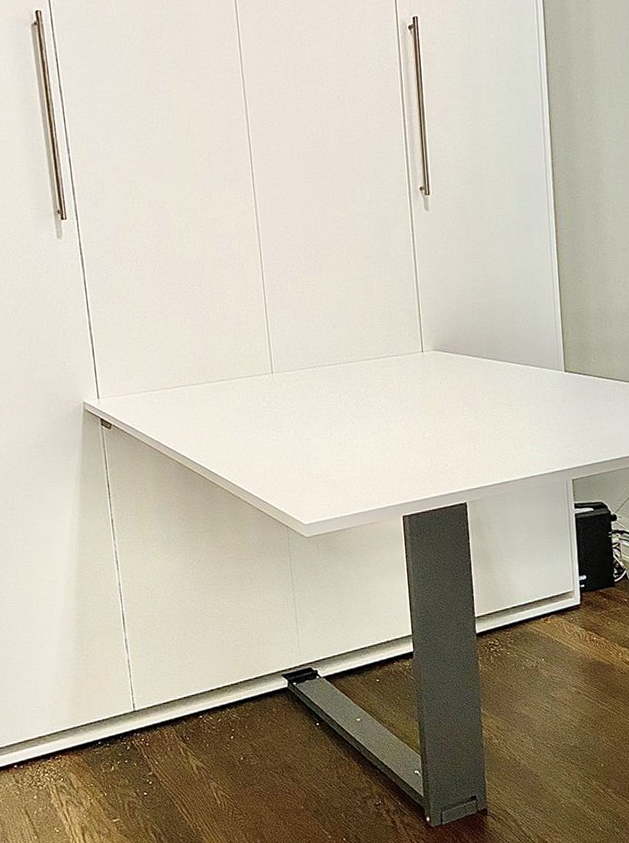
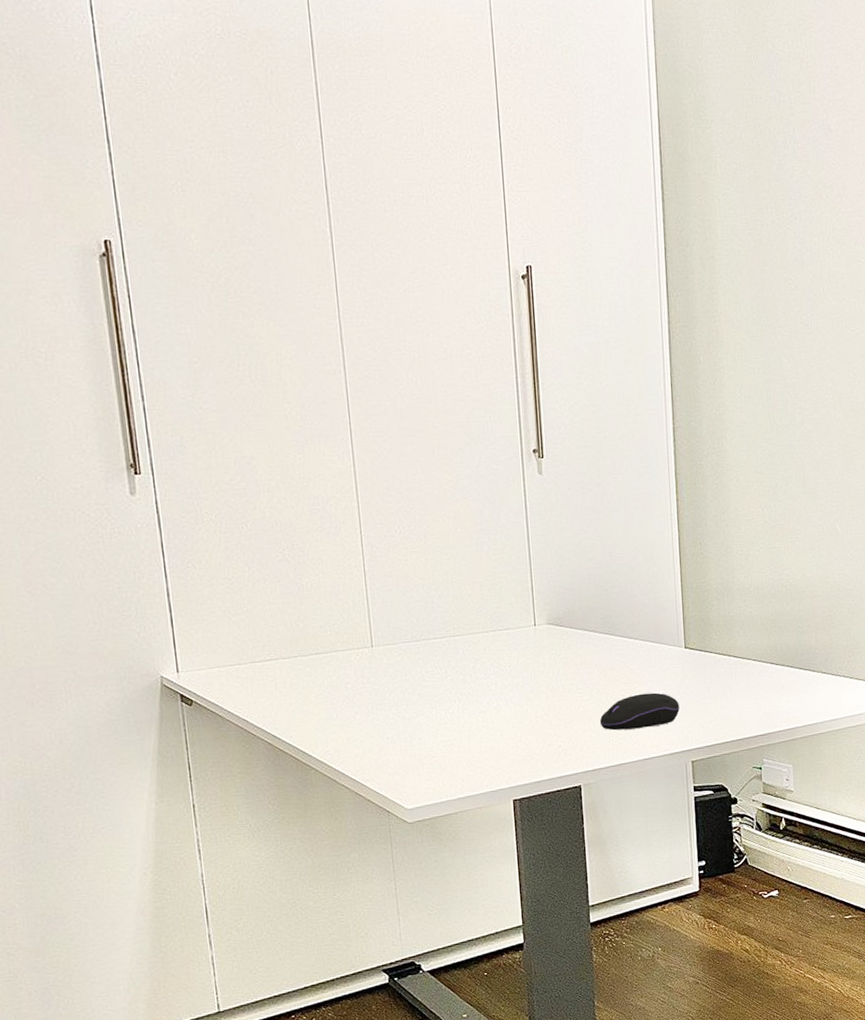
computer mouse: none [483,414,560,450] -> present [599,692,680,731]

